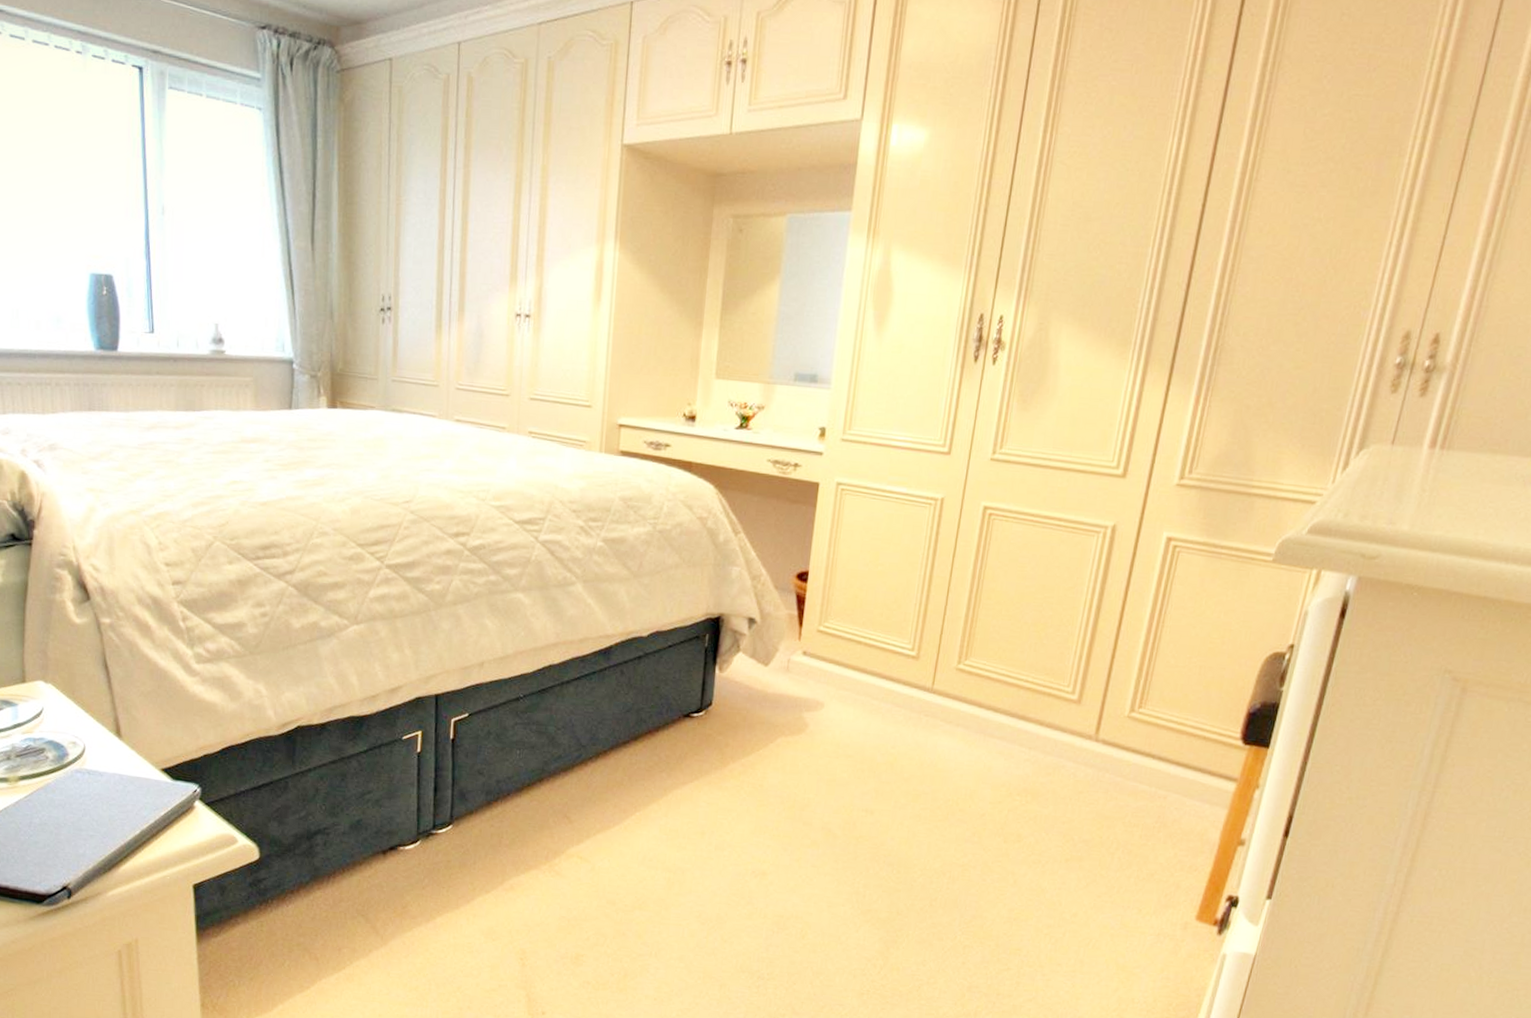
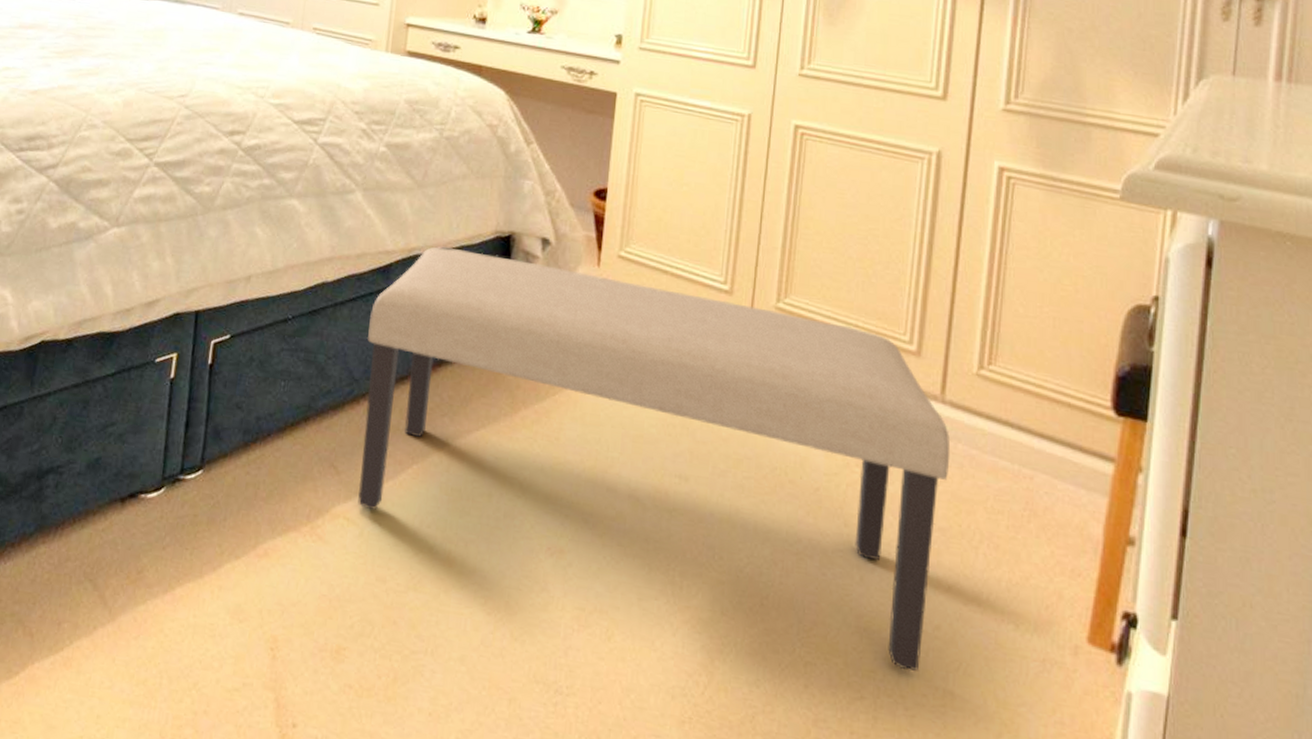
bench: none [589,629,1100,947] -> present [358,246,951,671]

